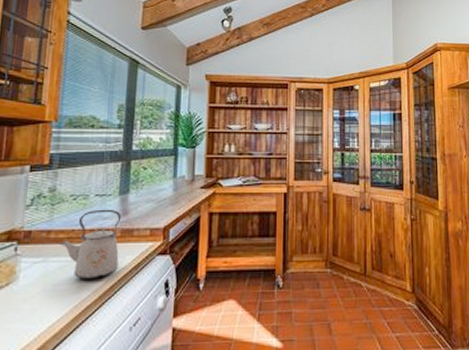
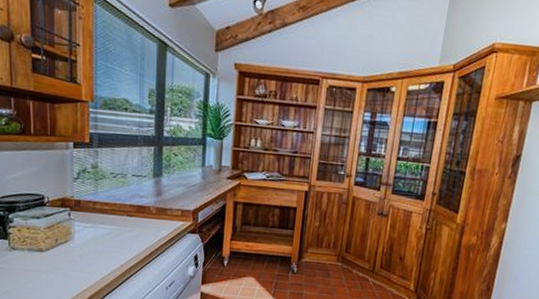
kettle: present [60,209,122,280] -> none [105,188,156,247]

